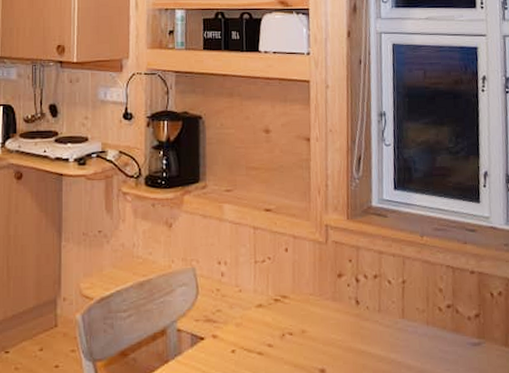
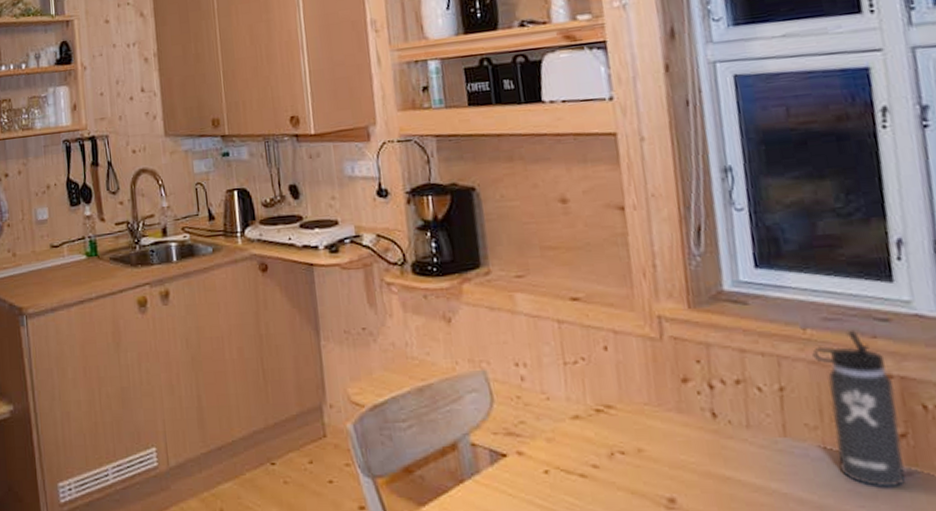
thermos bottle: none [426,237,477,354] -> present [812,329,906,486]

